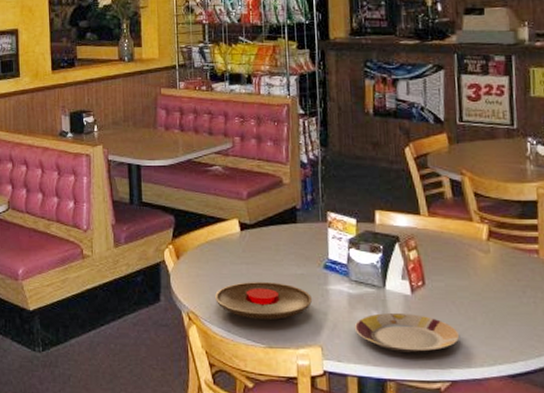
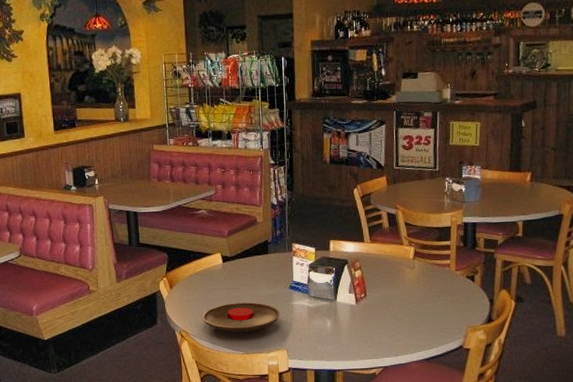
plate: present [354,312,459,353] -> none [312,318,390,349]

